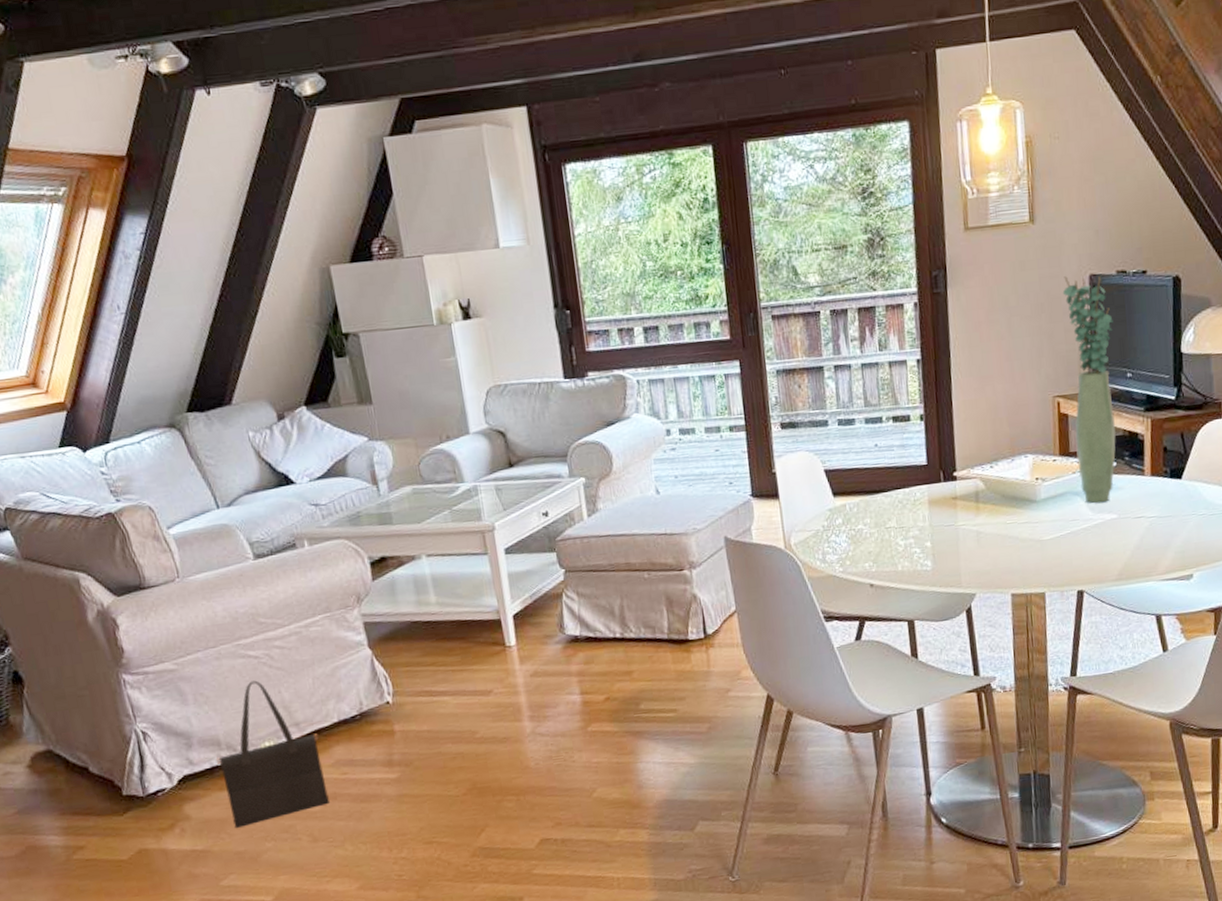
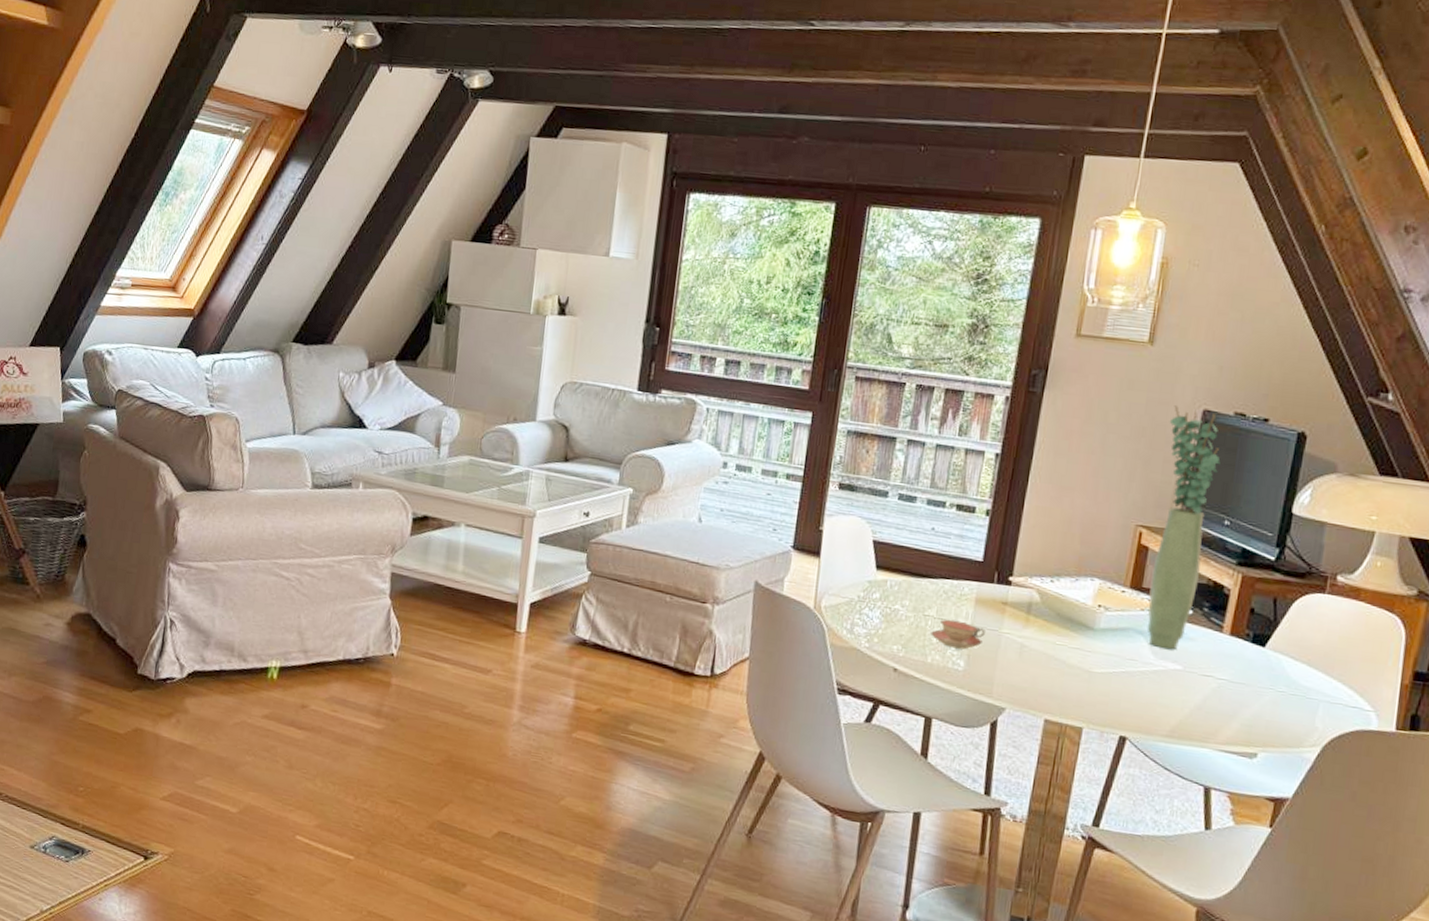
tote bag: present [215,680,329,828] -> none [223,599,322,735]
teacup: none [895,525,943,552] -> present [930,619,985,650]

